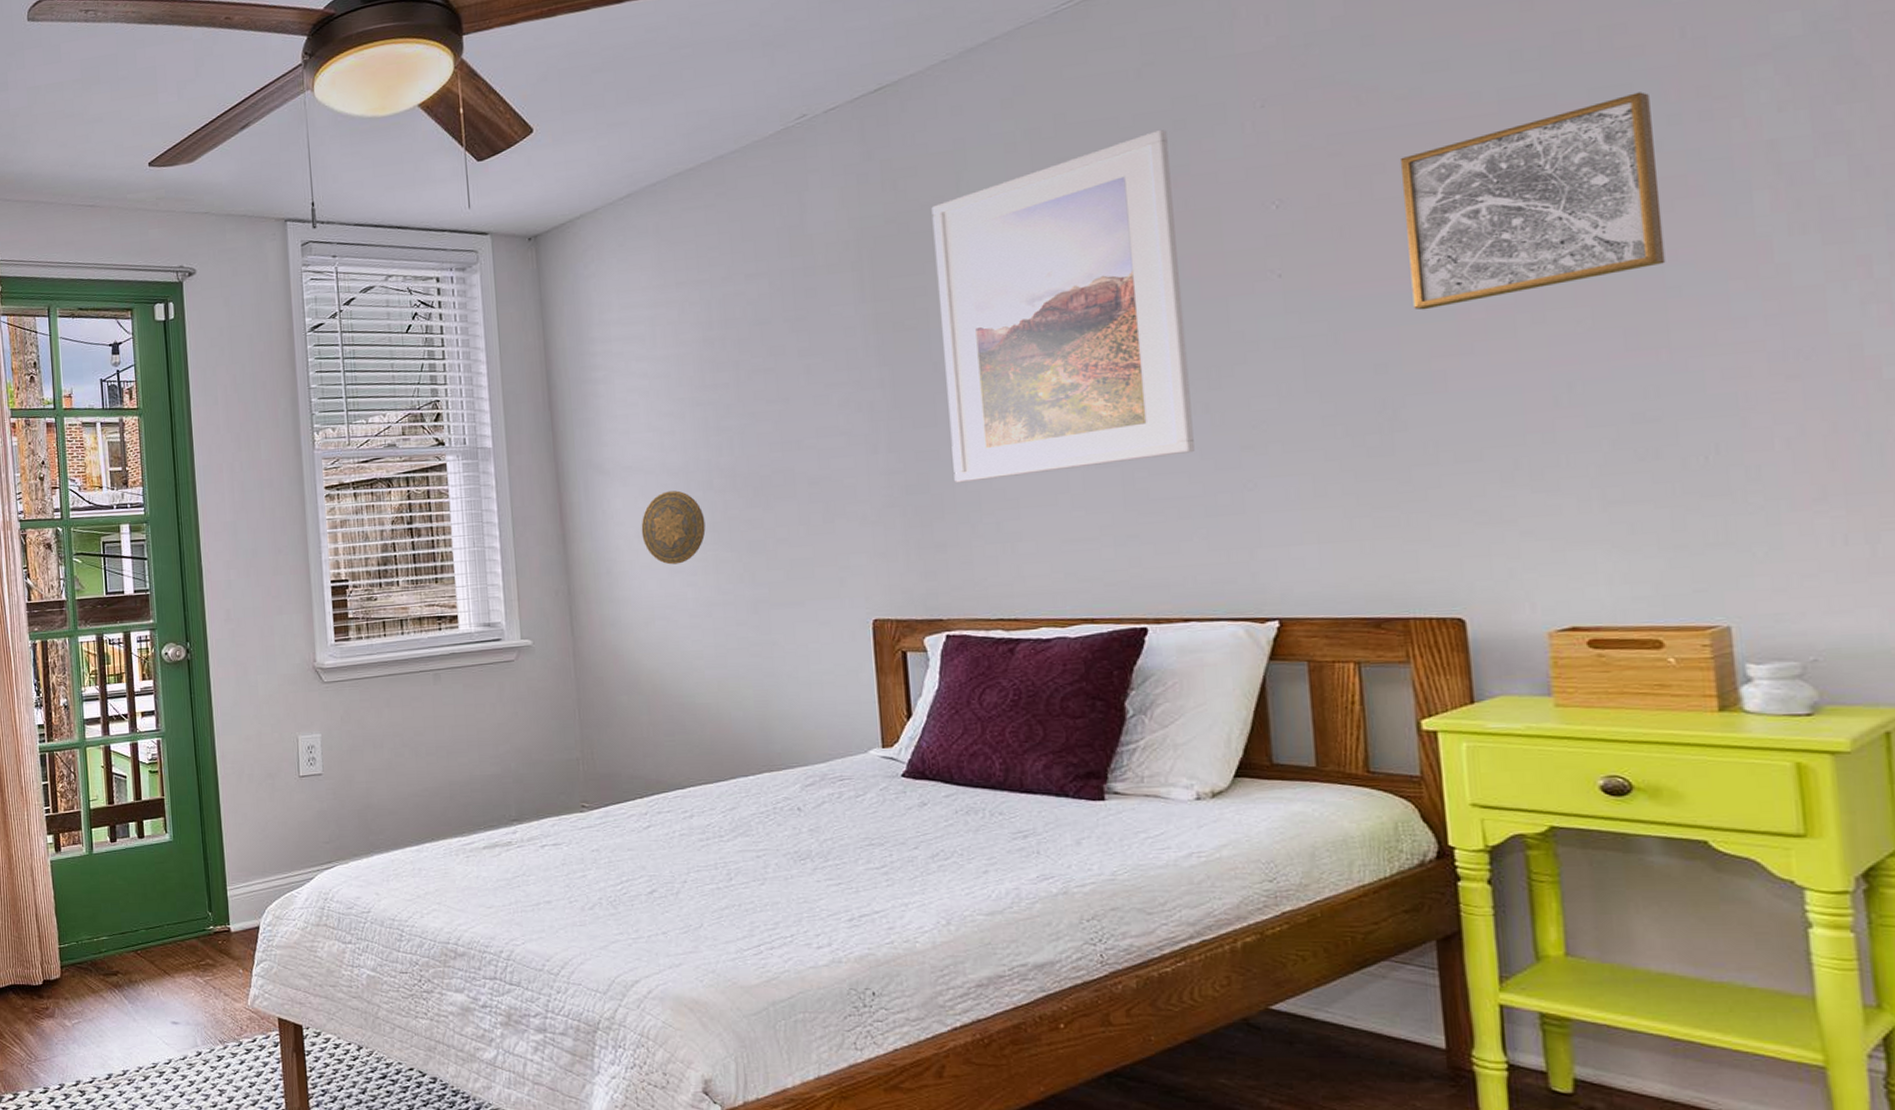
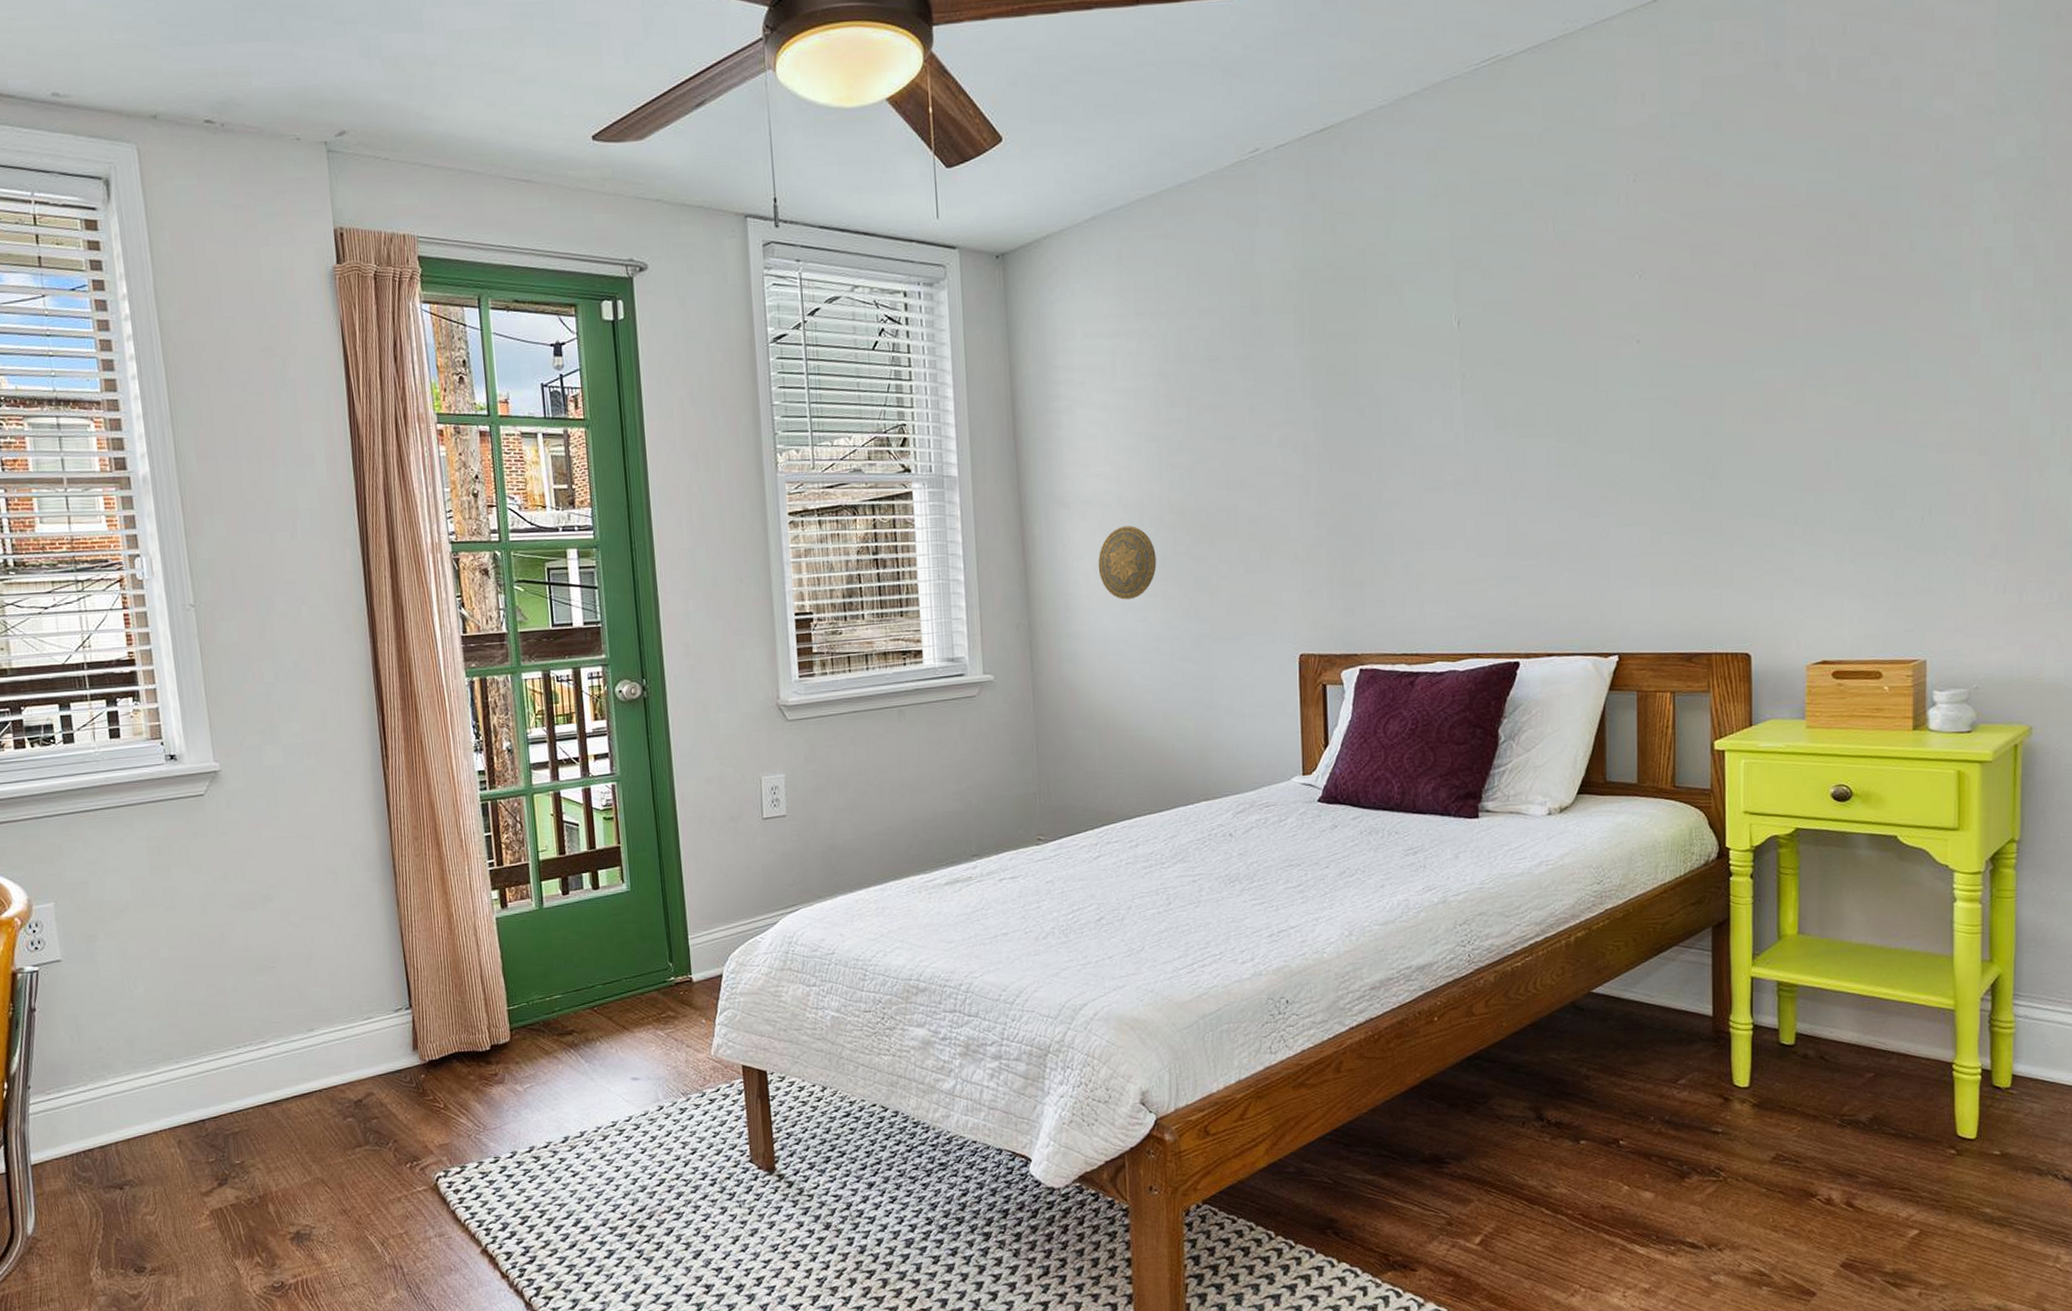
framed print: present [931,129,1195,483] -> none [1364,194,1564,525]
wall art: present [1399,92,1666,310] -> none [1733,196,1911,380]

